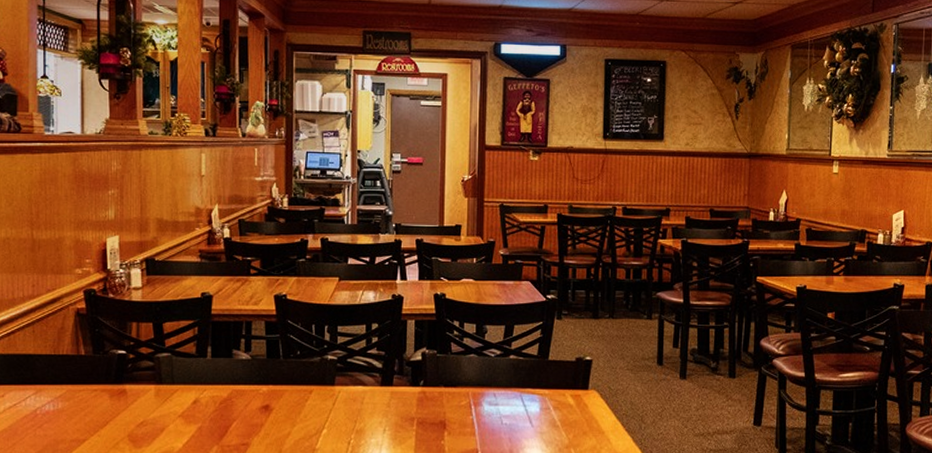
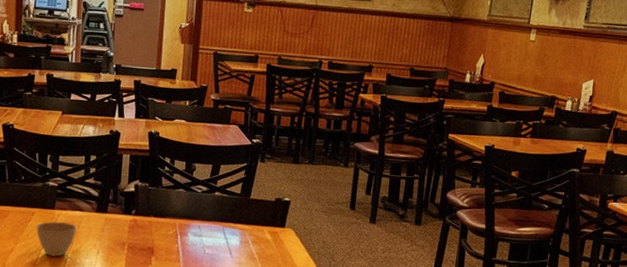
cup: none [314,399,361,438] -> present [35,221,77,257]

